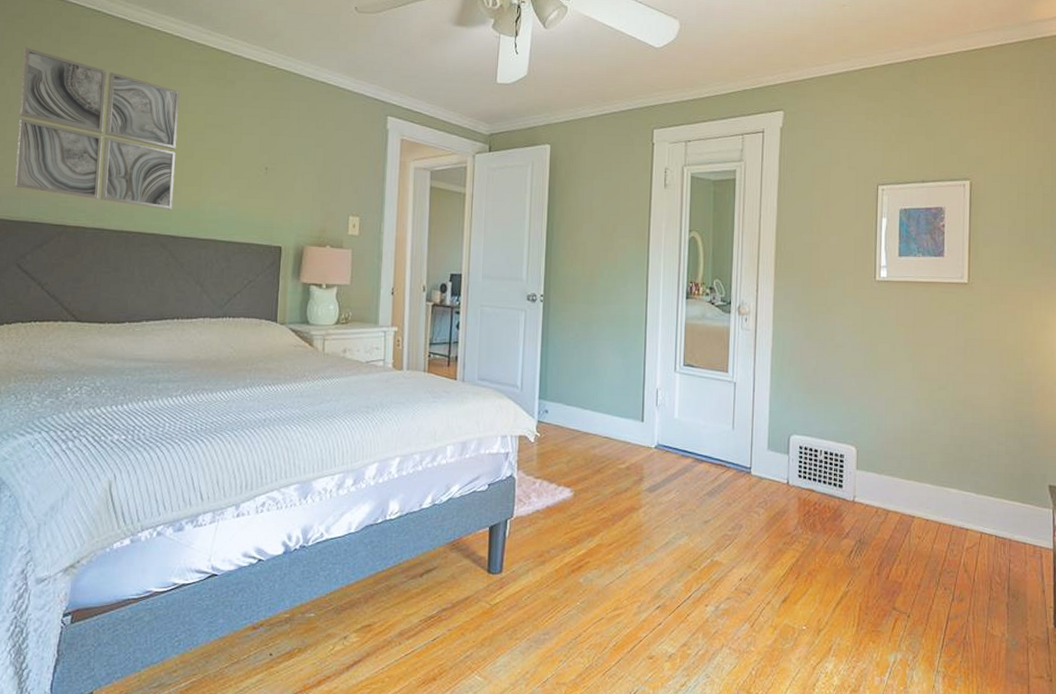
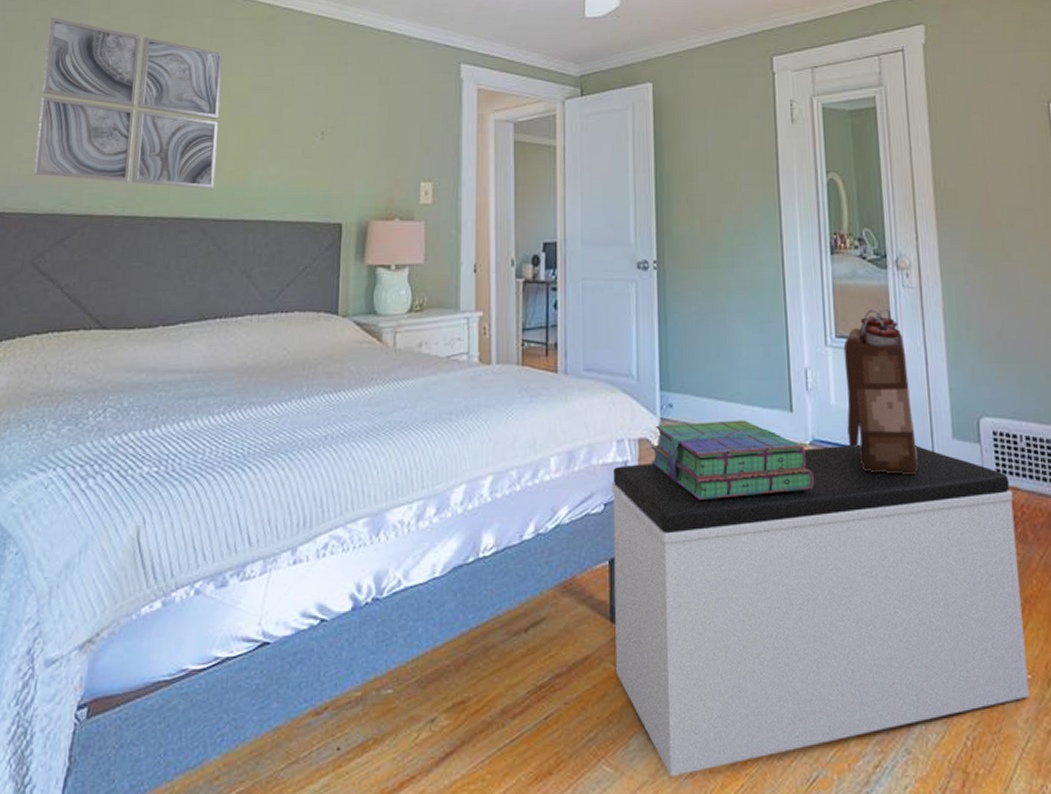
bench: none [490,450,809,686] -> present [611,444,1030,776]
stack of books: none [527,425,656,486] -> present [650,420,814,501]
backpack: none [685,345,739,475] -> present [843,308,919,474]

